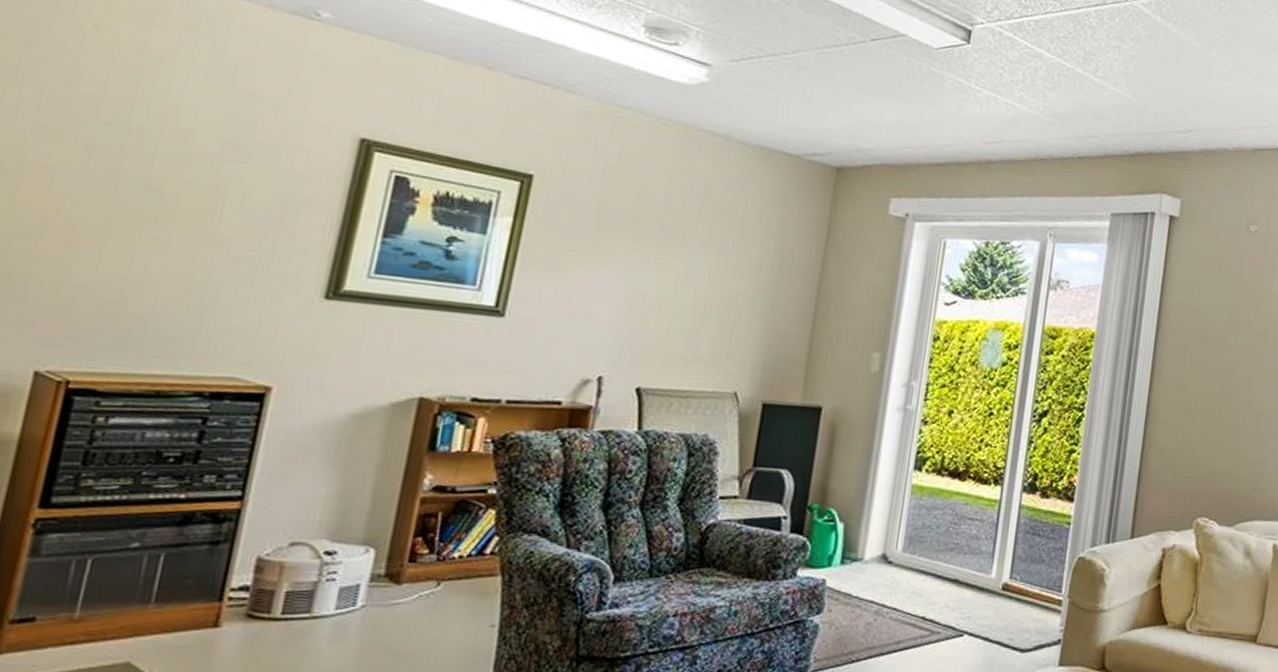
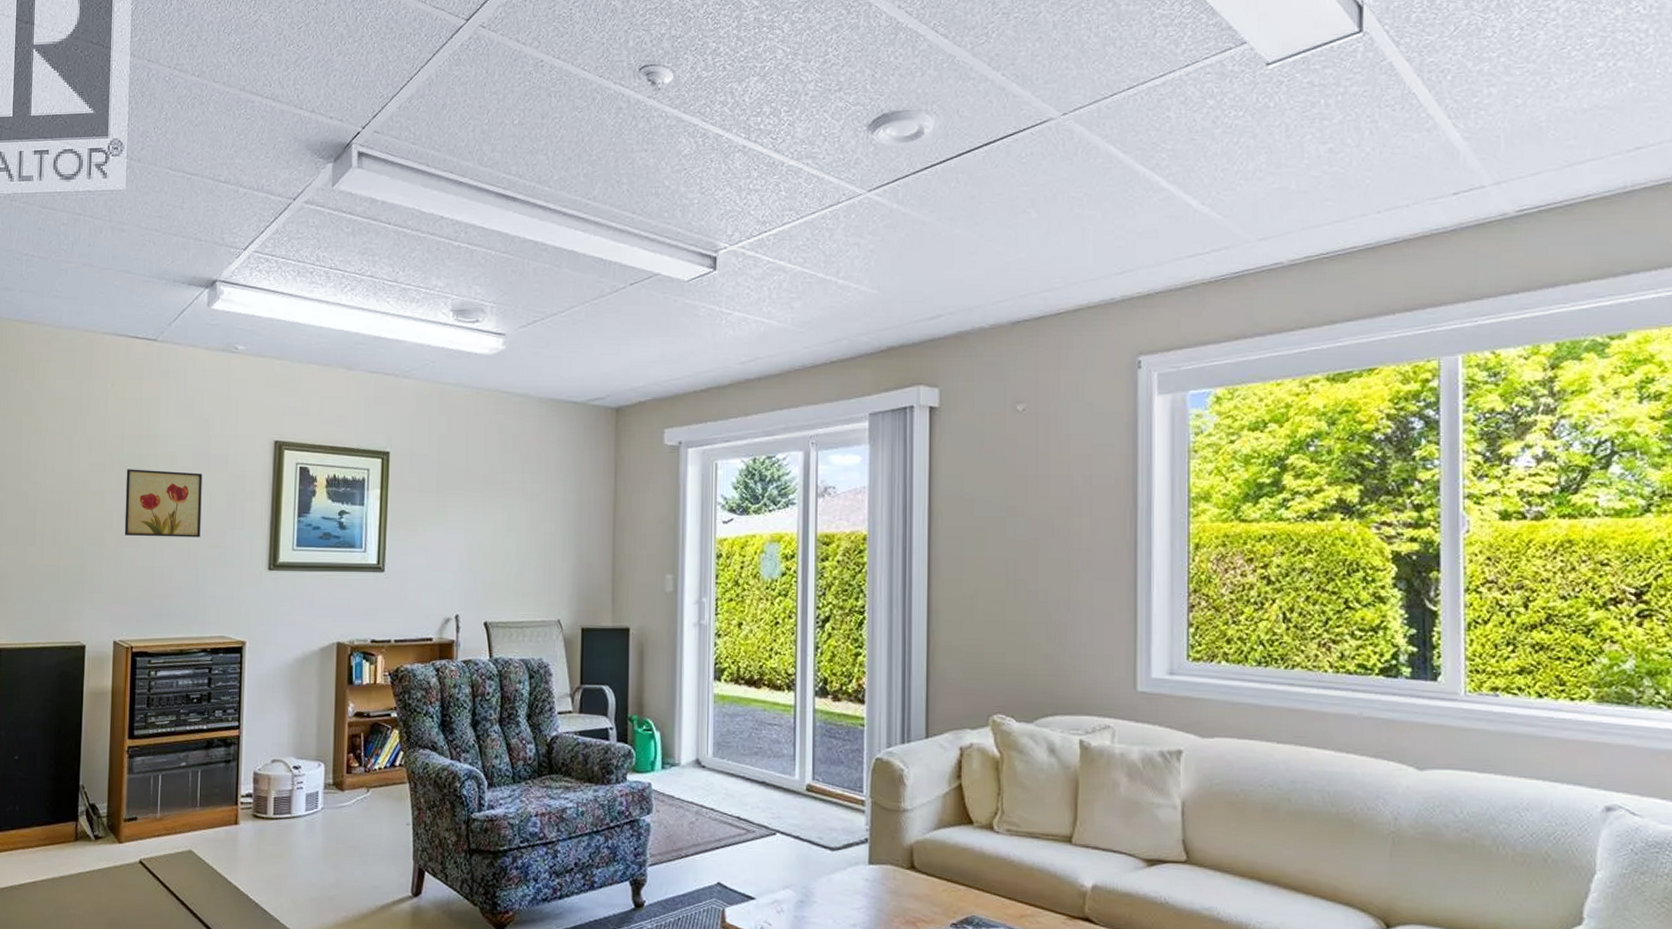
wall art: none [81,141,235,246] -> present [124,469,202,538]

